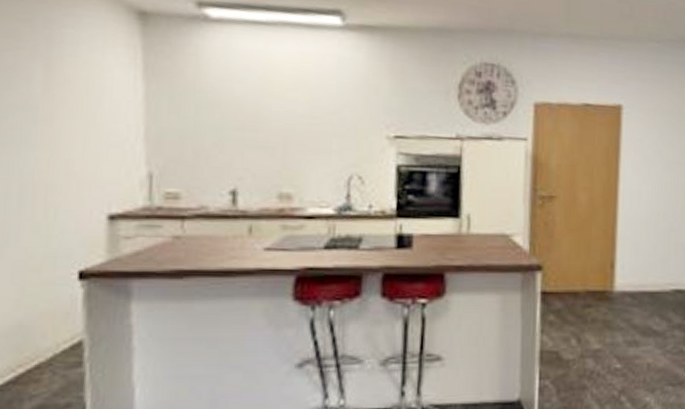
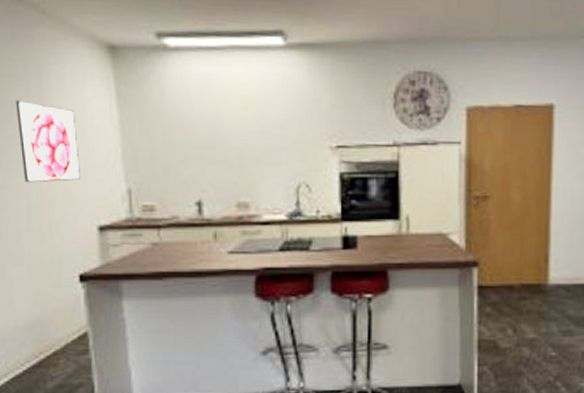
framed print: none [16,64,92,161] -> present [15,100,80,183]

